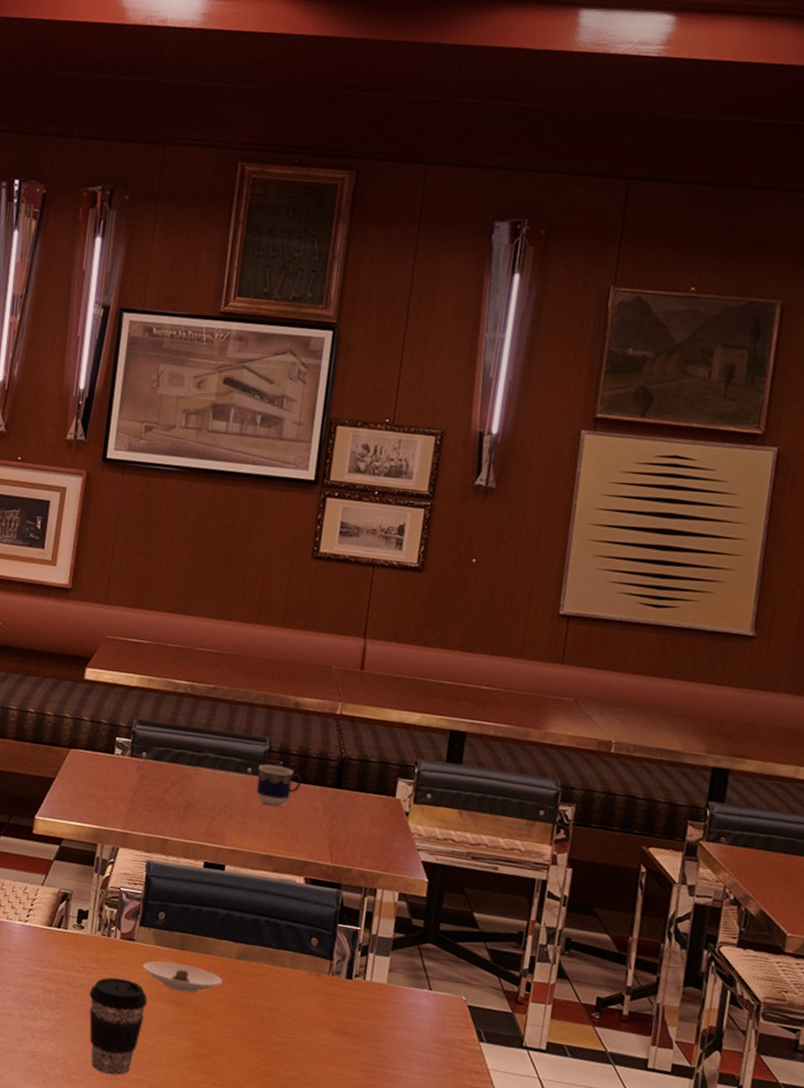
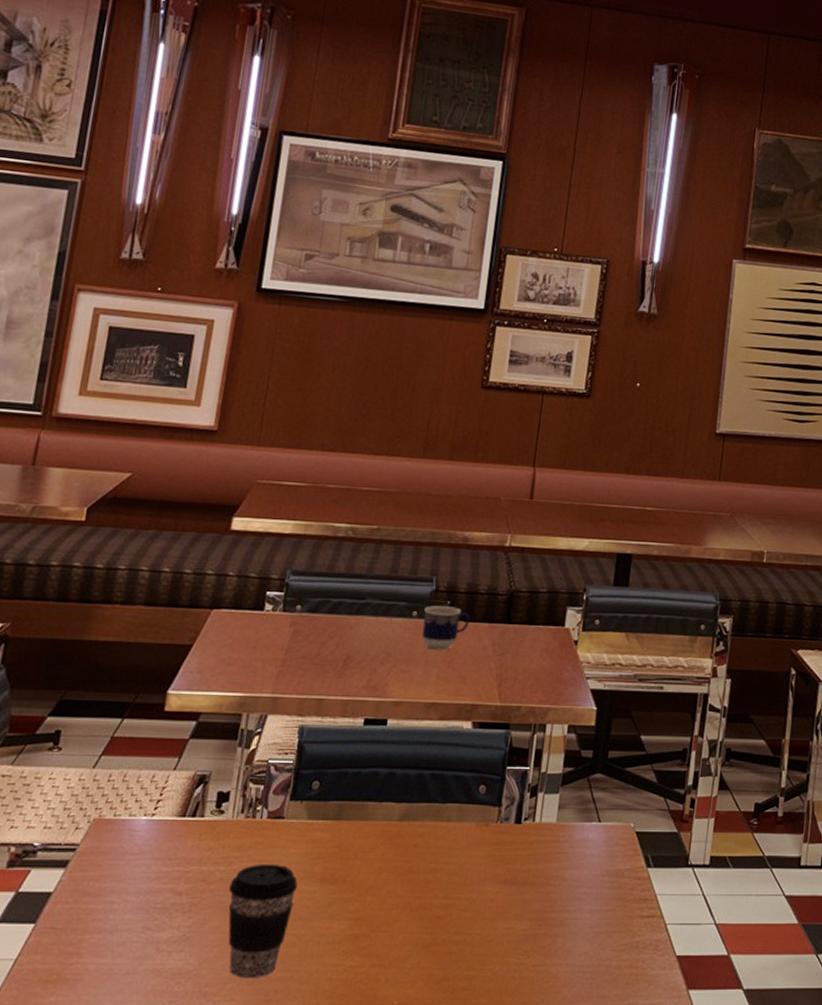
saucer: present [142,961,223,994] -> none [293,836,384,868]

